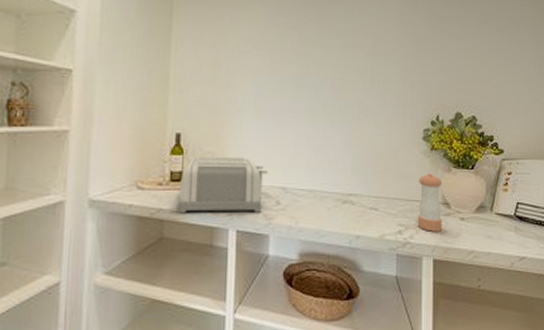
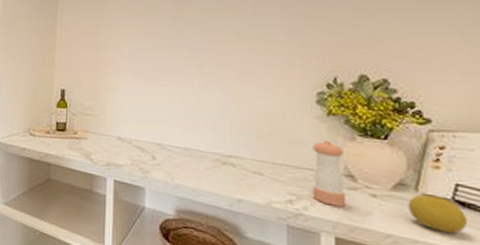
toaster: present [178,156,268,214] -> none [63,110,143,165]
lemon: none [485,213,524,244] -> present [408,194,468,234]

